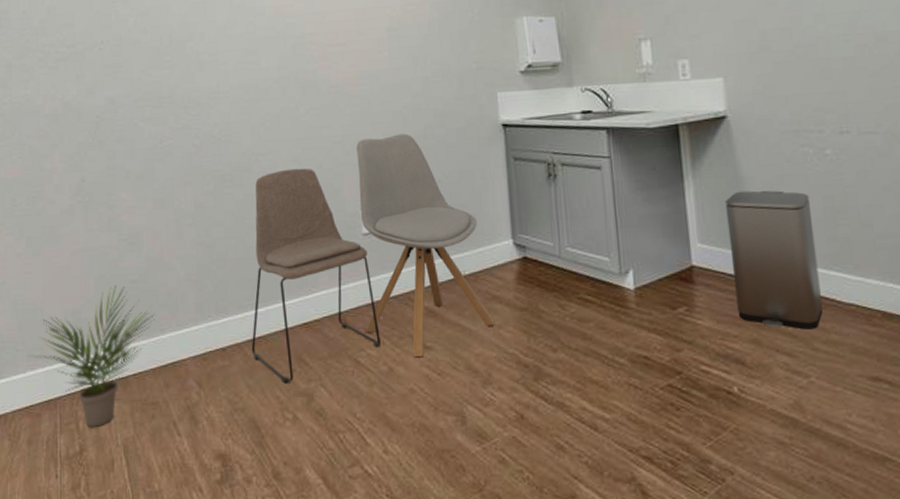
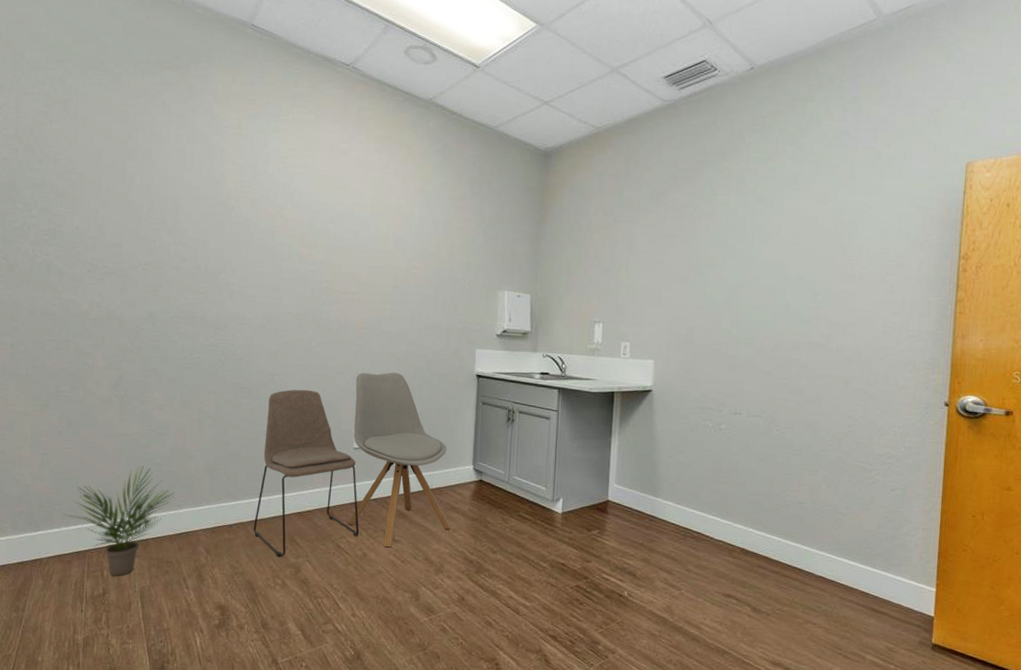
pedal bin: present [725,190,823,330] -> none [636,448,703,556]

